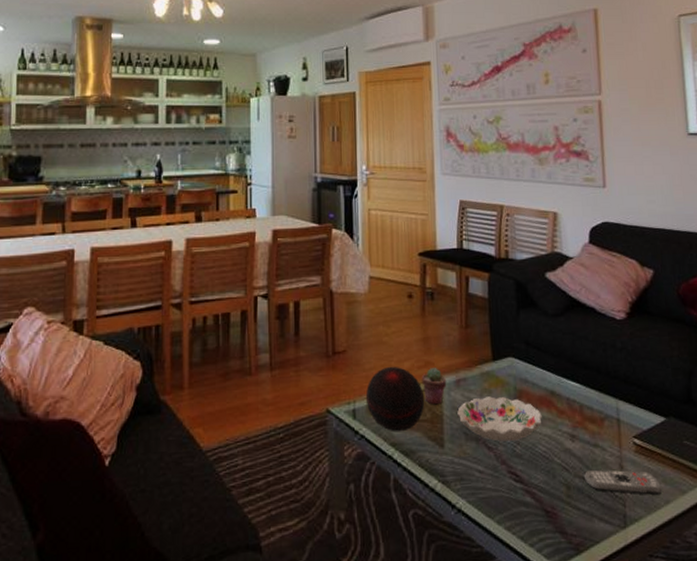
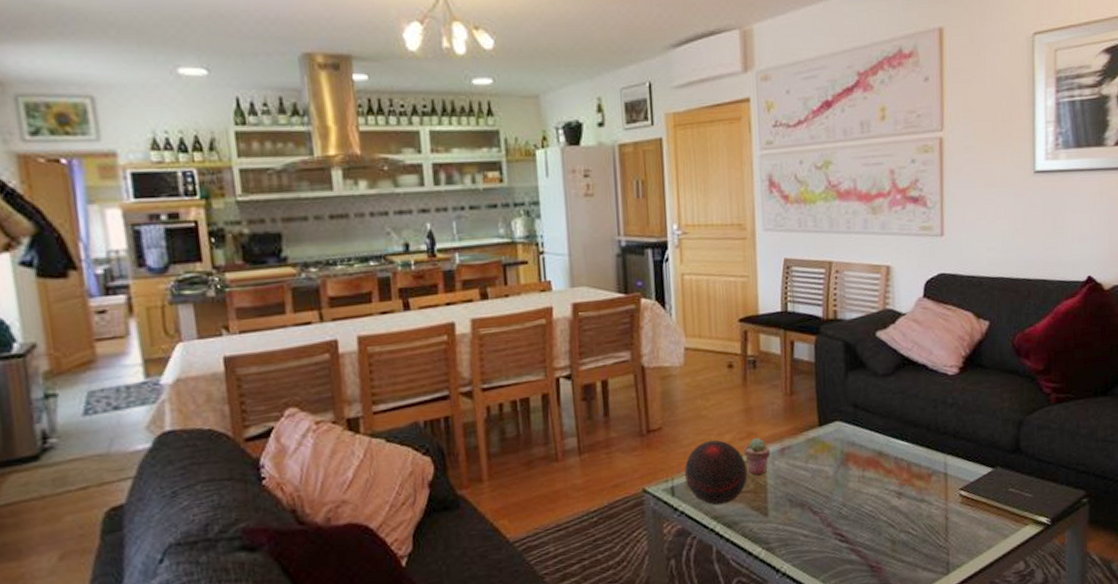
decorative bowl: present [457,396,542,442] -> none [782,461,869,506]
remote control: present [584,469,663,496] -> none [910,520,986,543]

